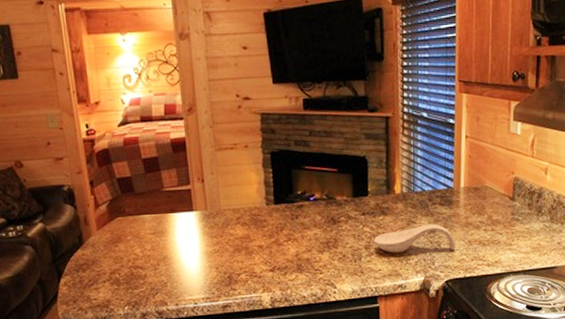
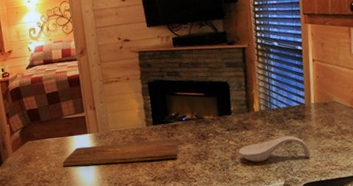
cutting board: none [160,222,303,250] -> present [62,139,178,166]

